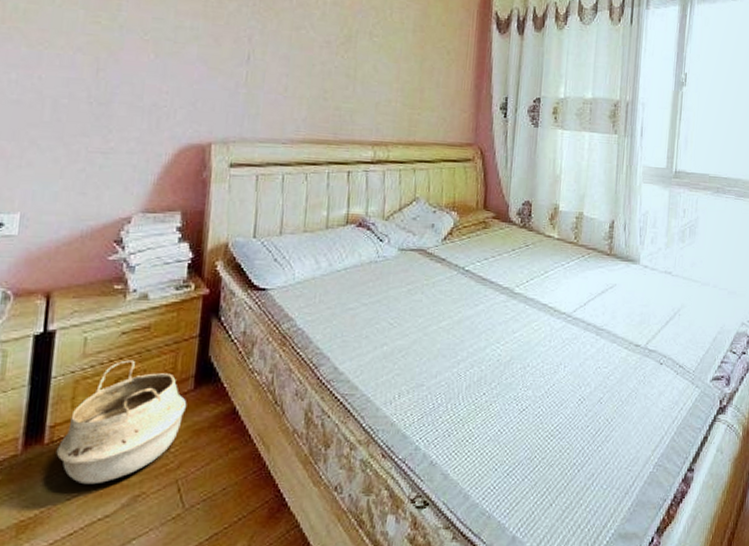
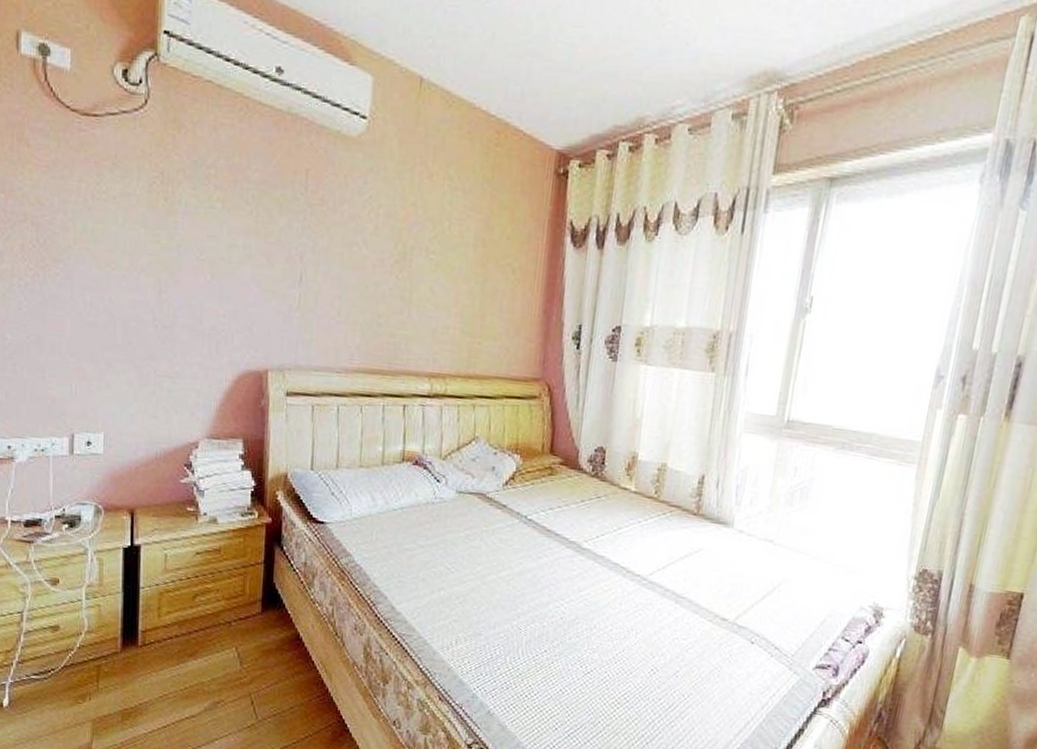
woven basket: present [56,360,187,485] -> none [148,578,256,687]

